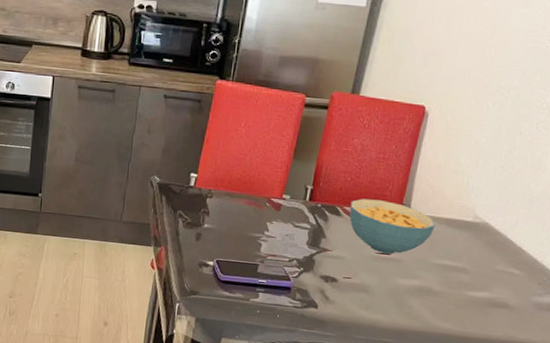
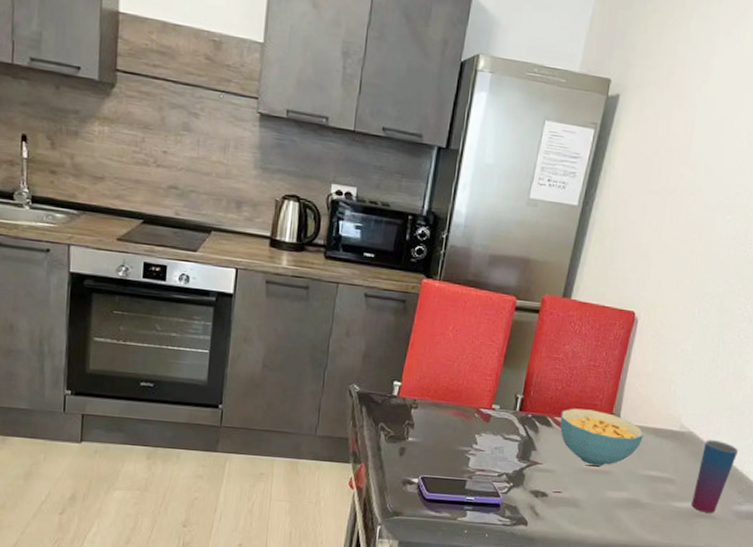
cup: none [487,230,539,304] -> present [691,440,739,513]

